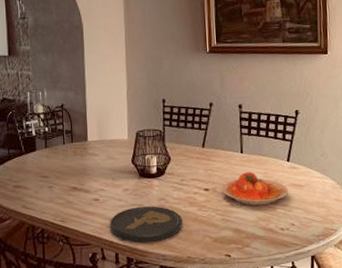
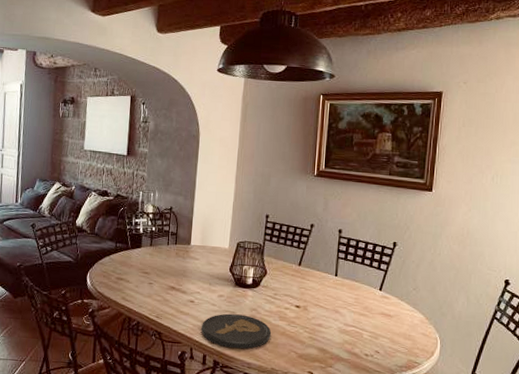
plate: present [221,172,289,206] -> none [312,295,378,329]

